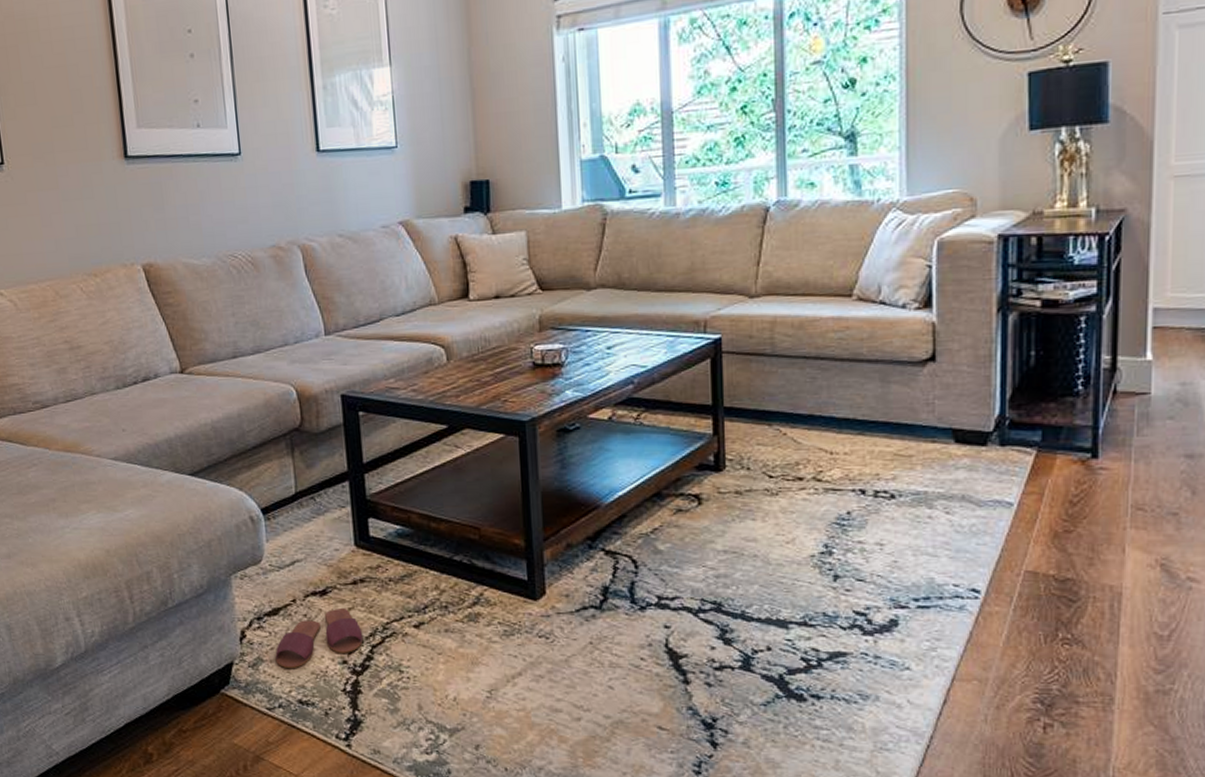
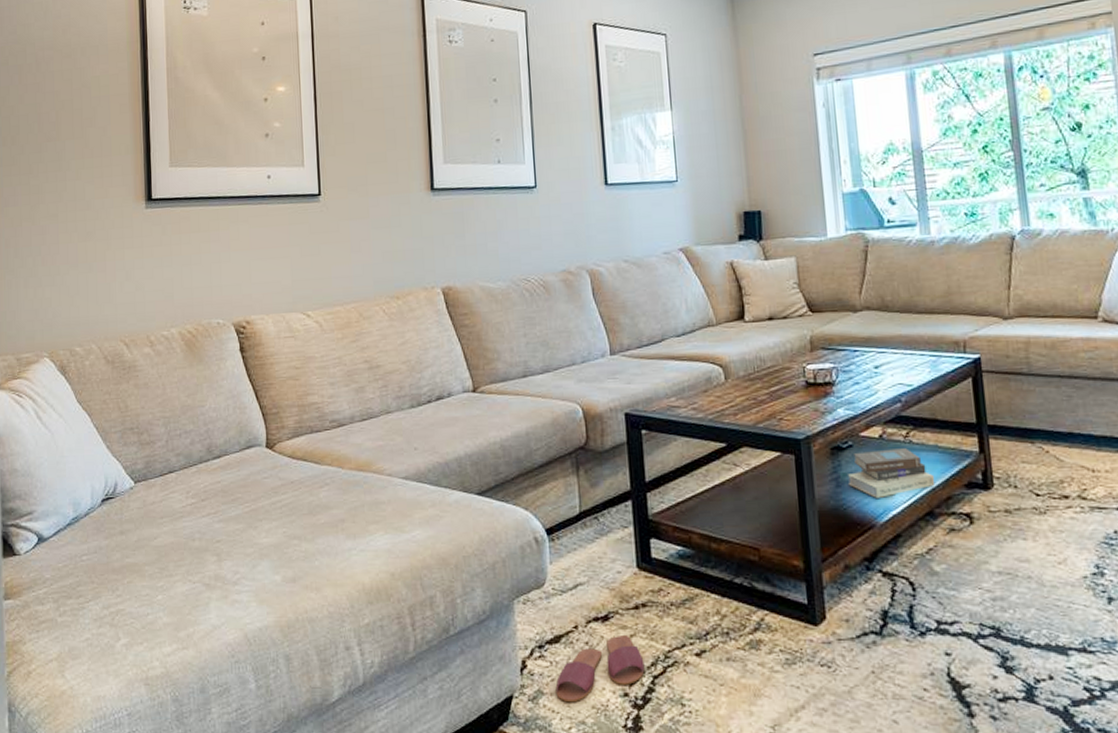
books: none [572,430,665,479] -> present [847,448,936,498]

